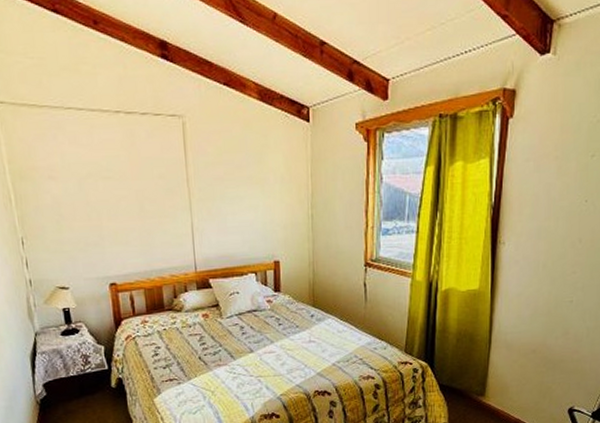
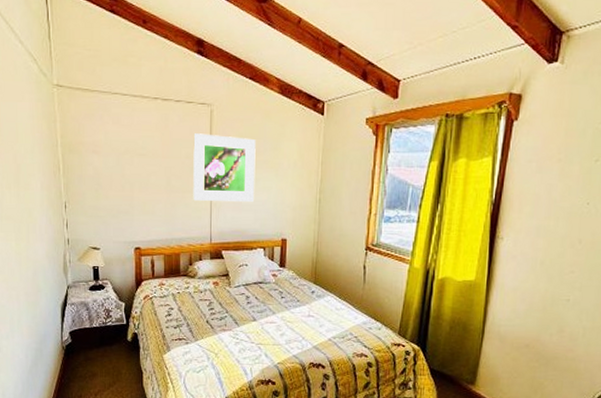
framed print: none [165,149,241,226] -> present [193,133,256,202]

